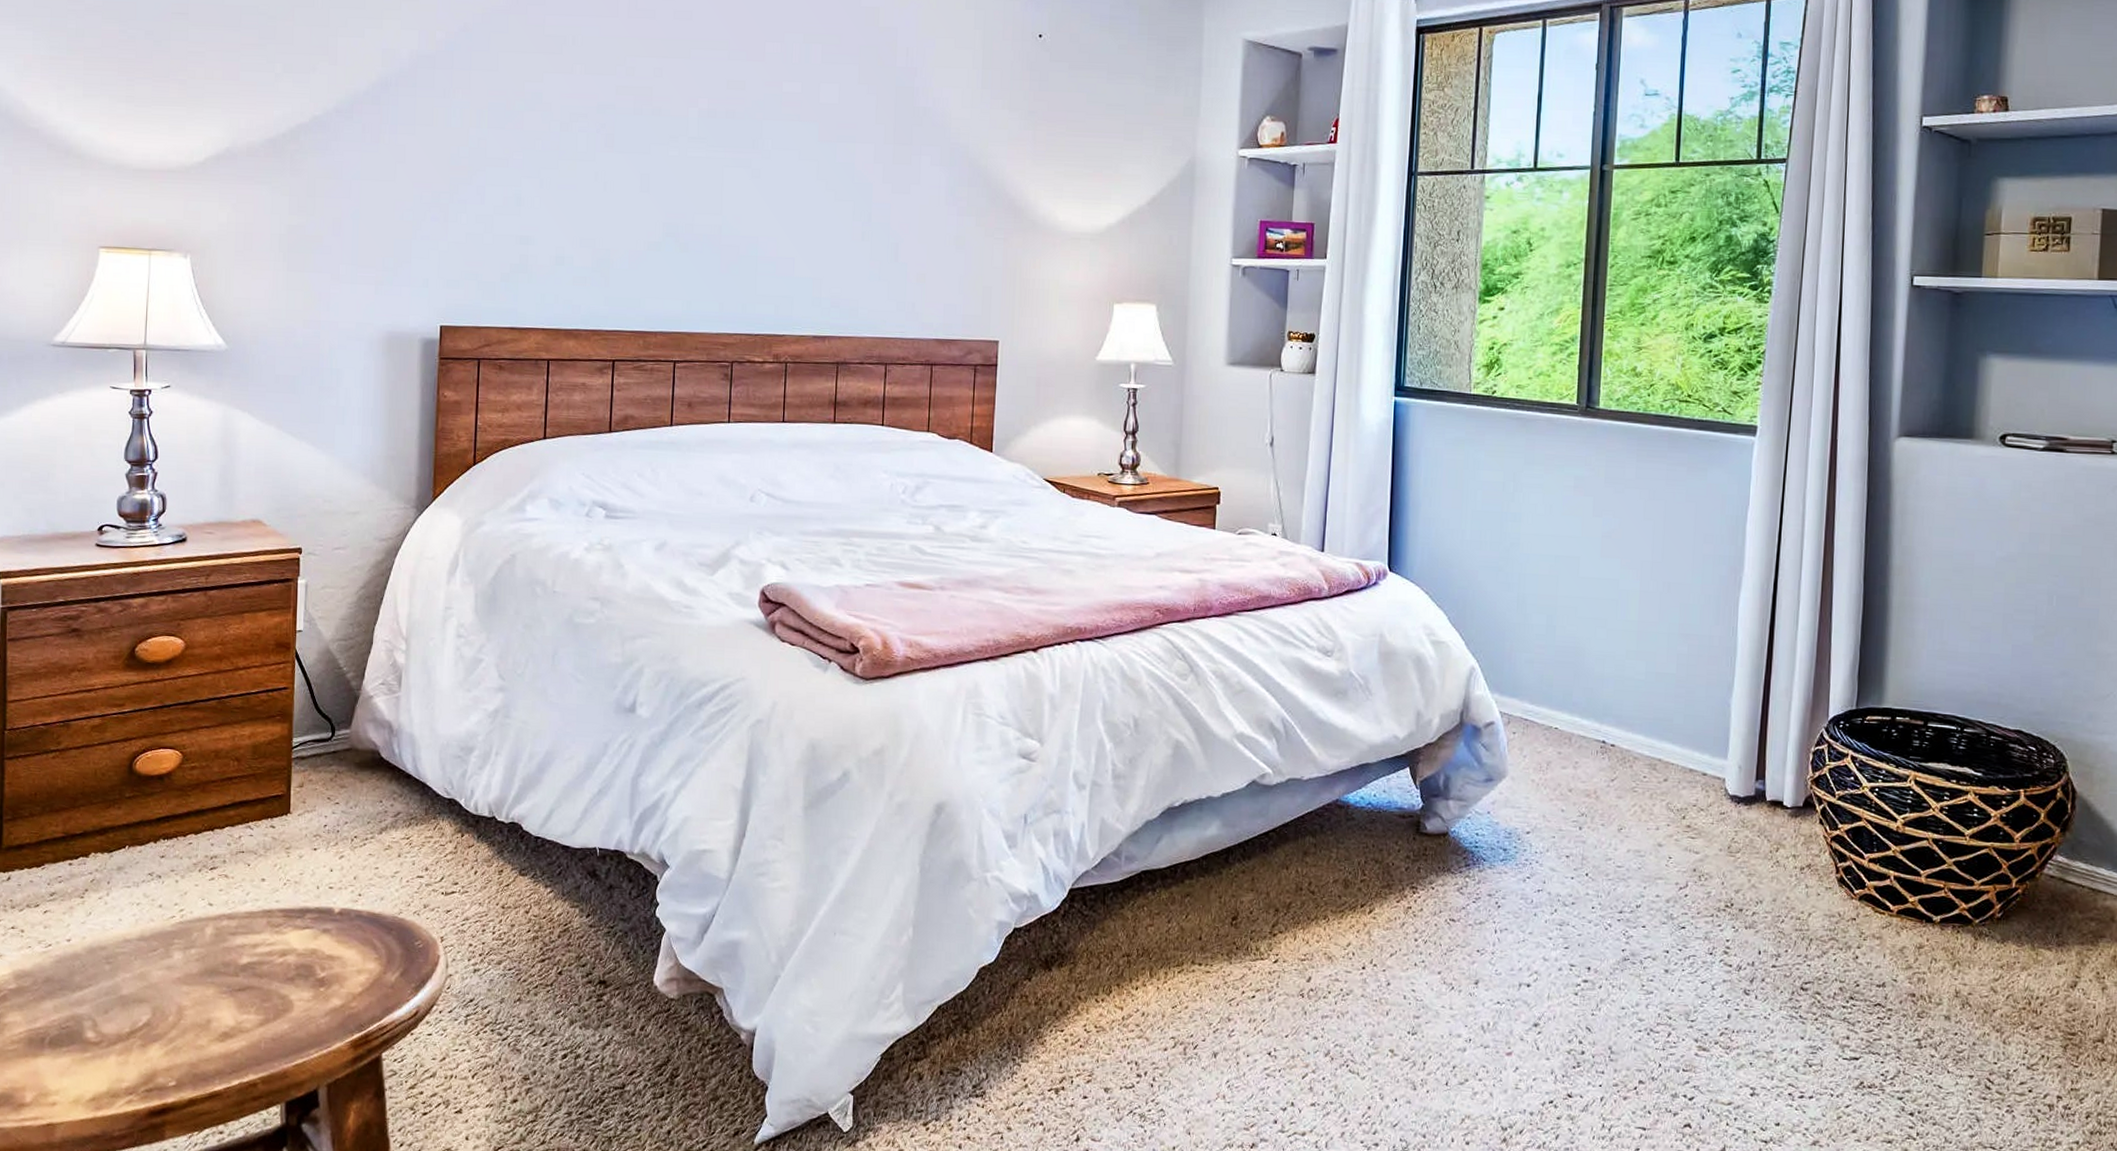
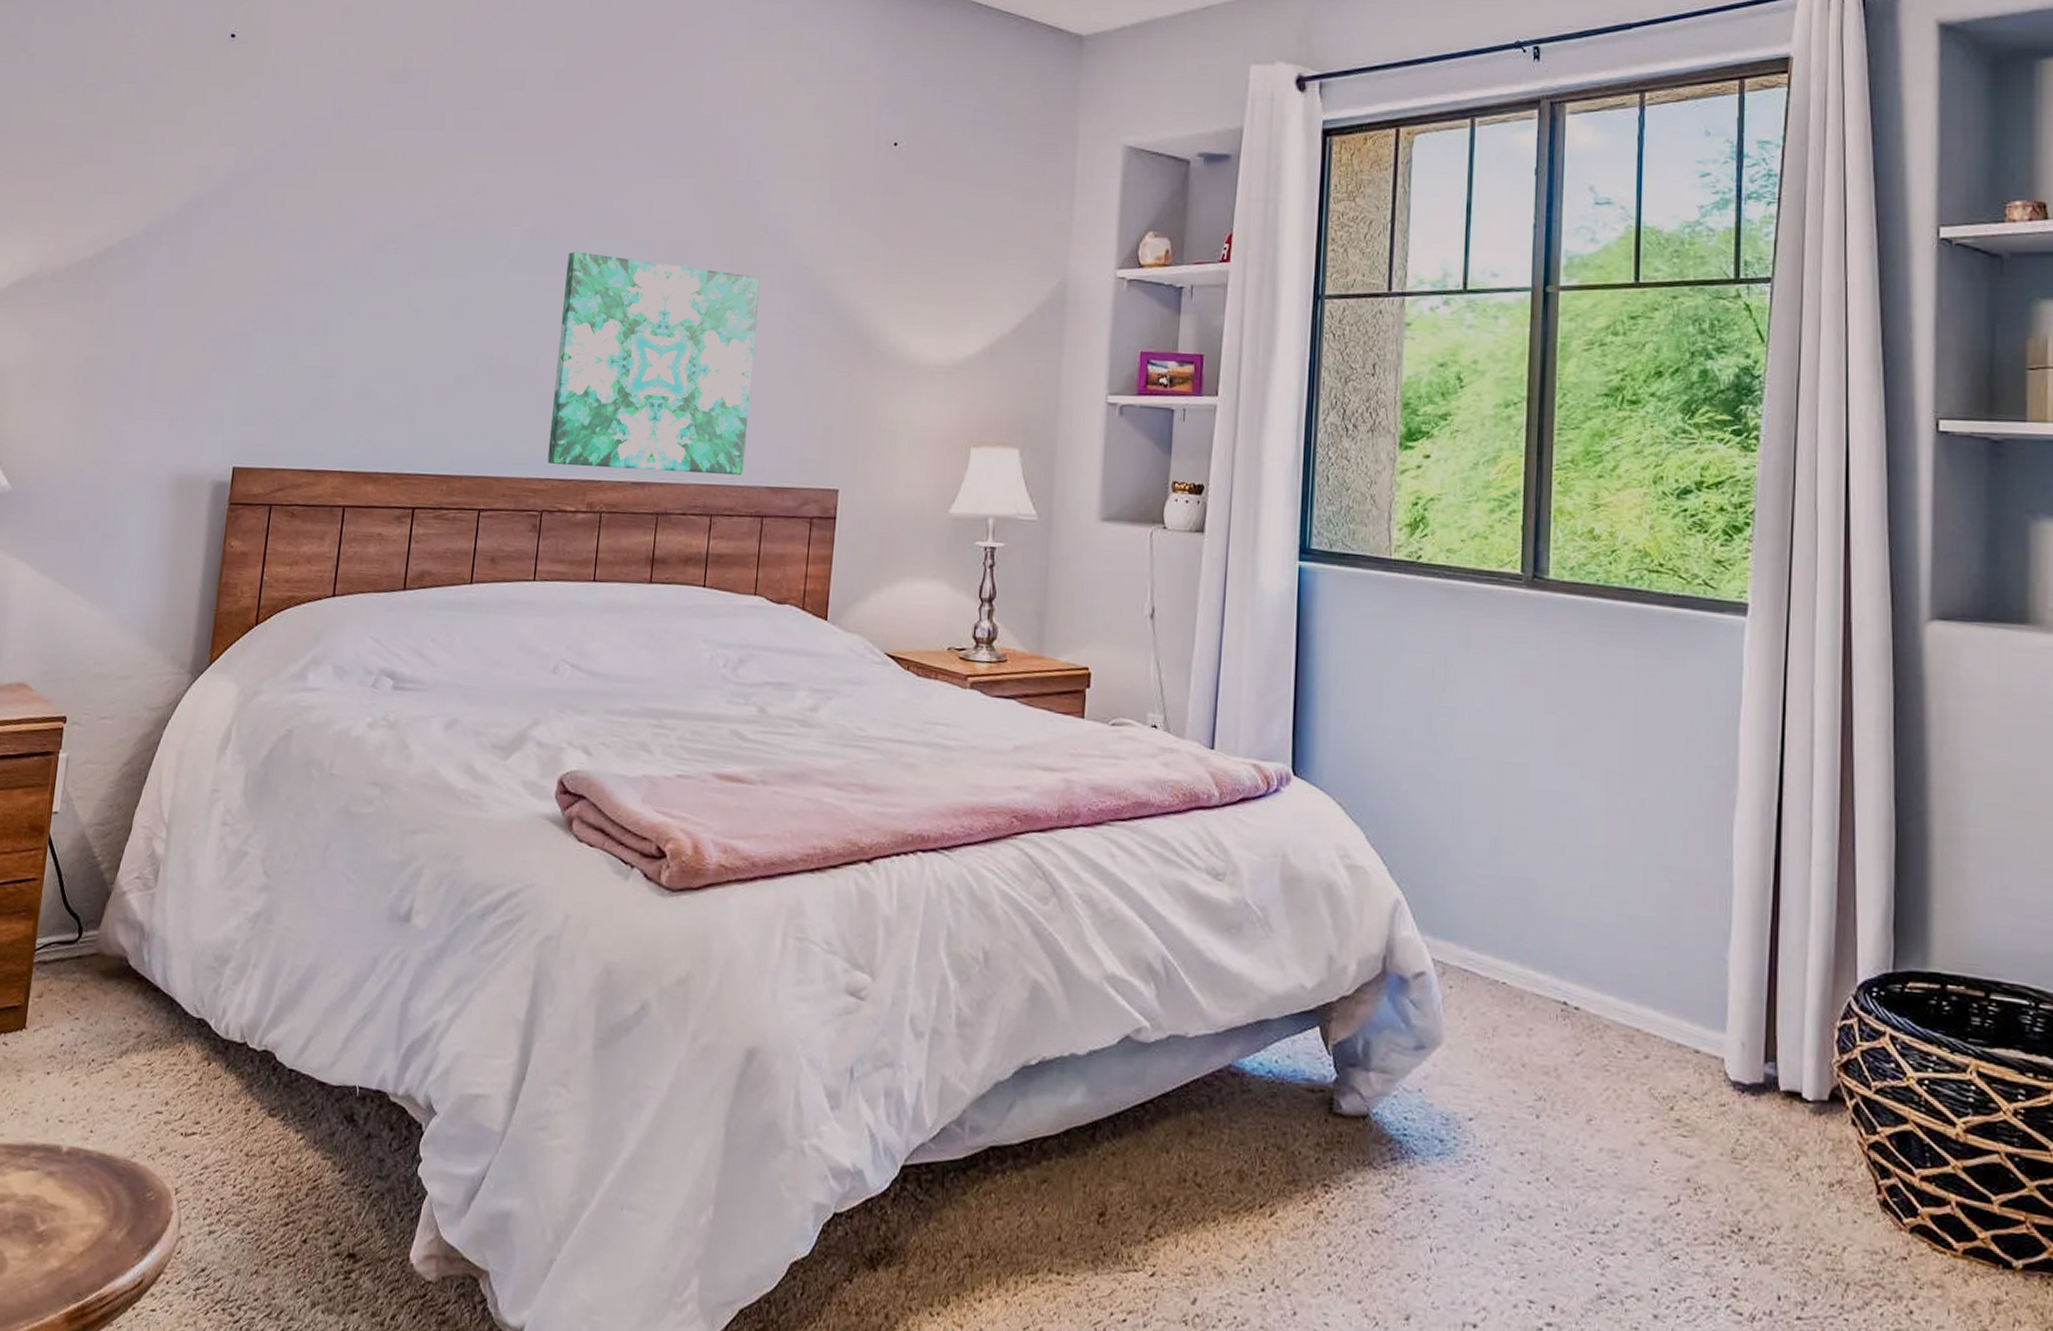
wall art: none [734,130,921,330] -> present [547,251,760,476]

